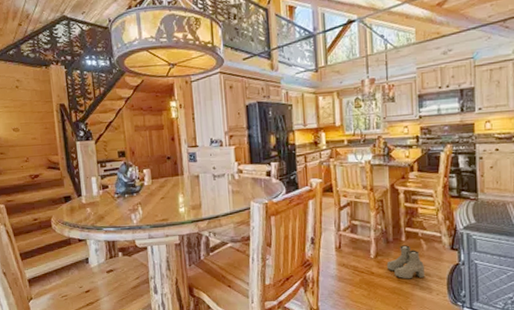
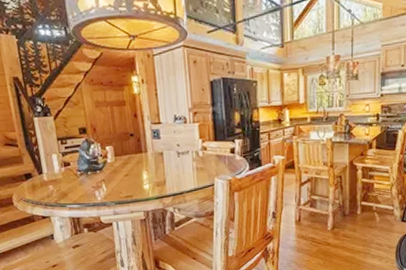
boots: present [386,245,424,279] -> none [342,218,376,249]

